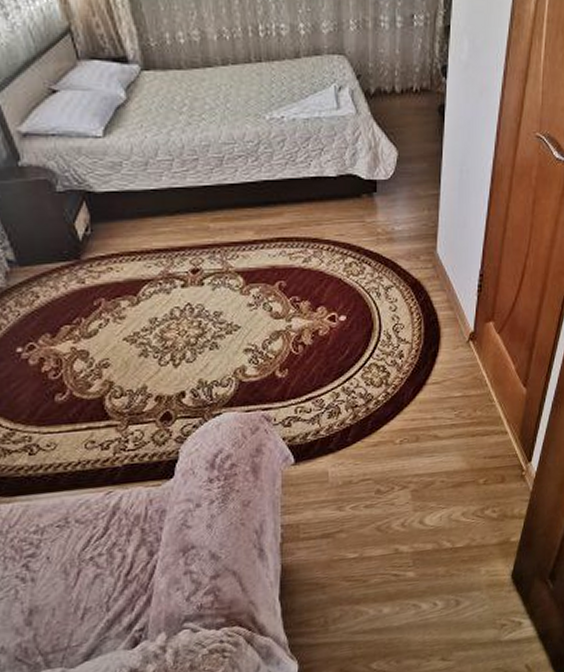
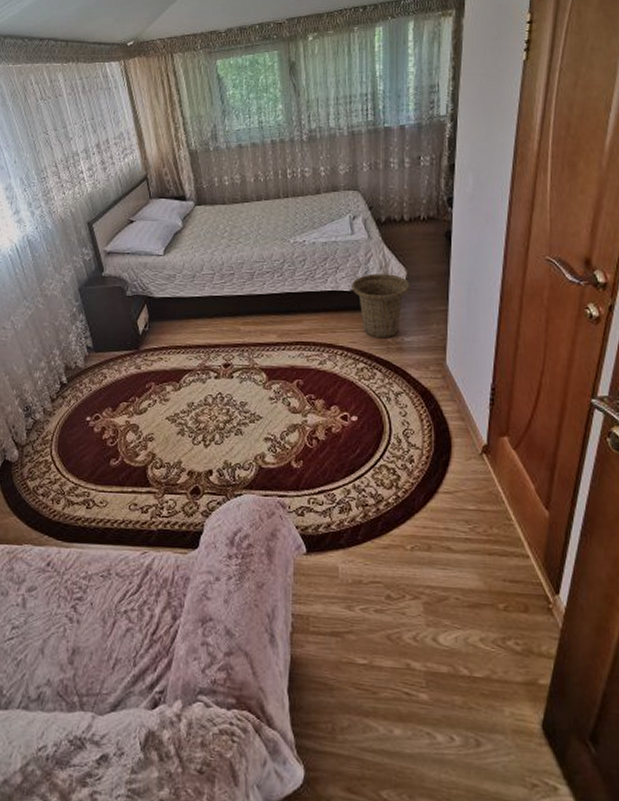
basket: none [338,155,401,229] -> present [351,273,410,339]

